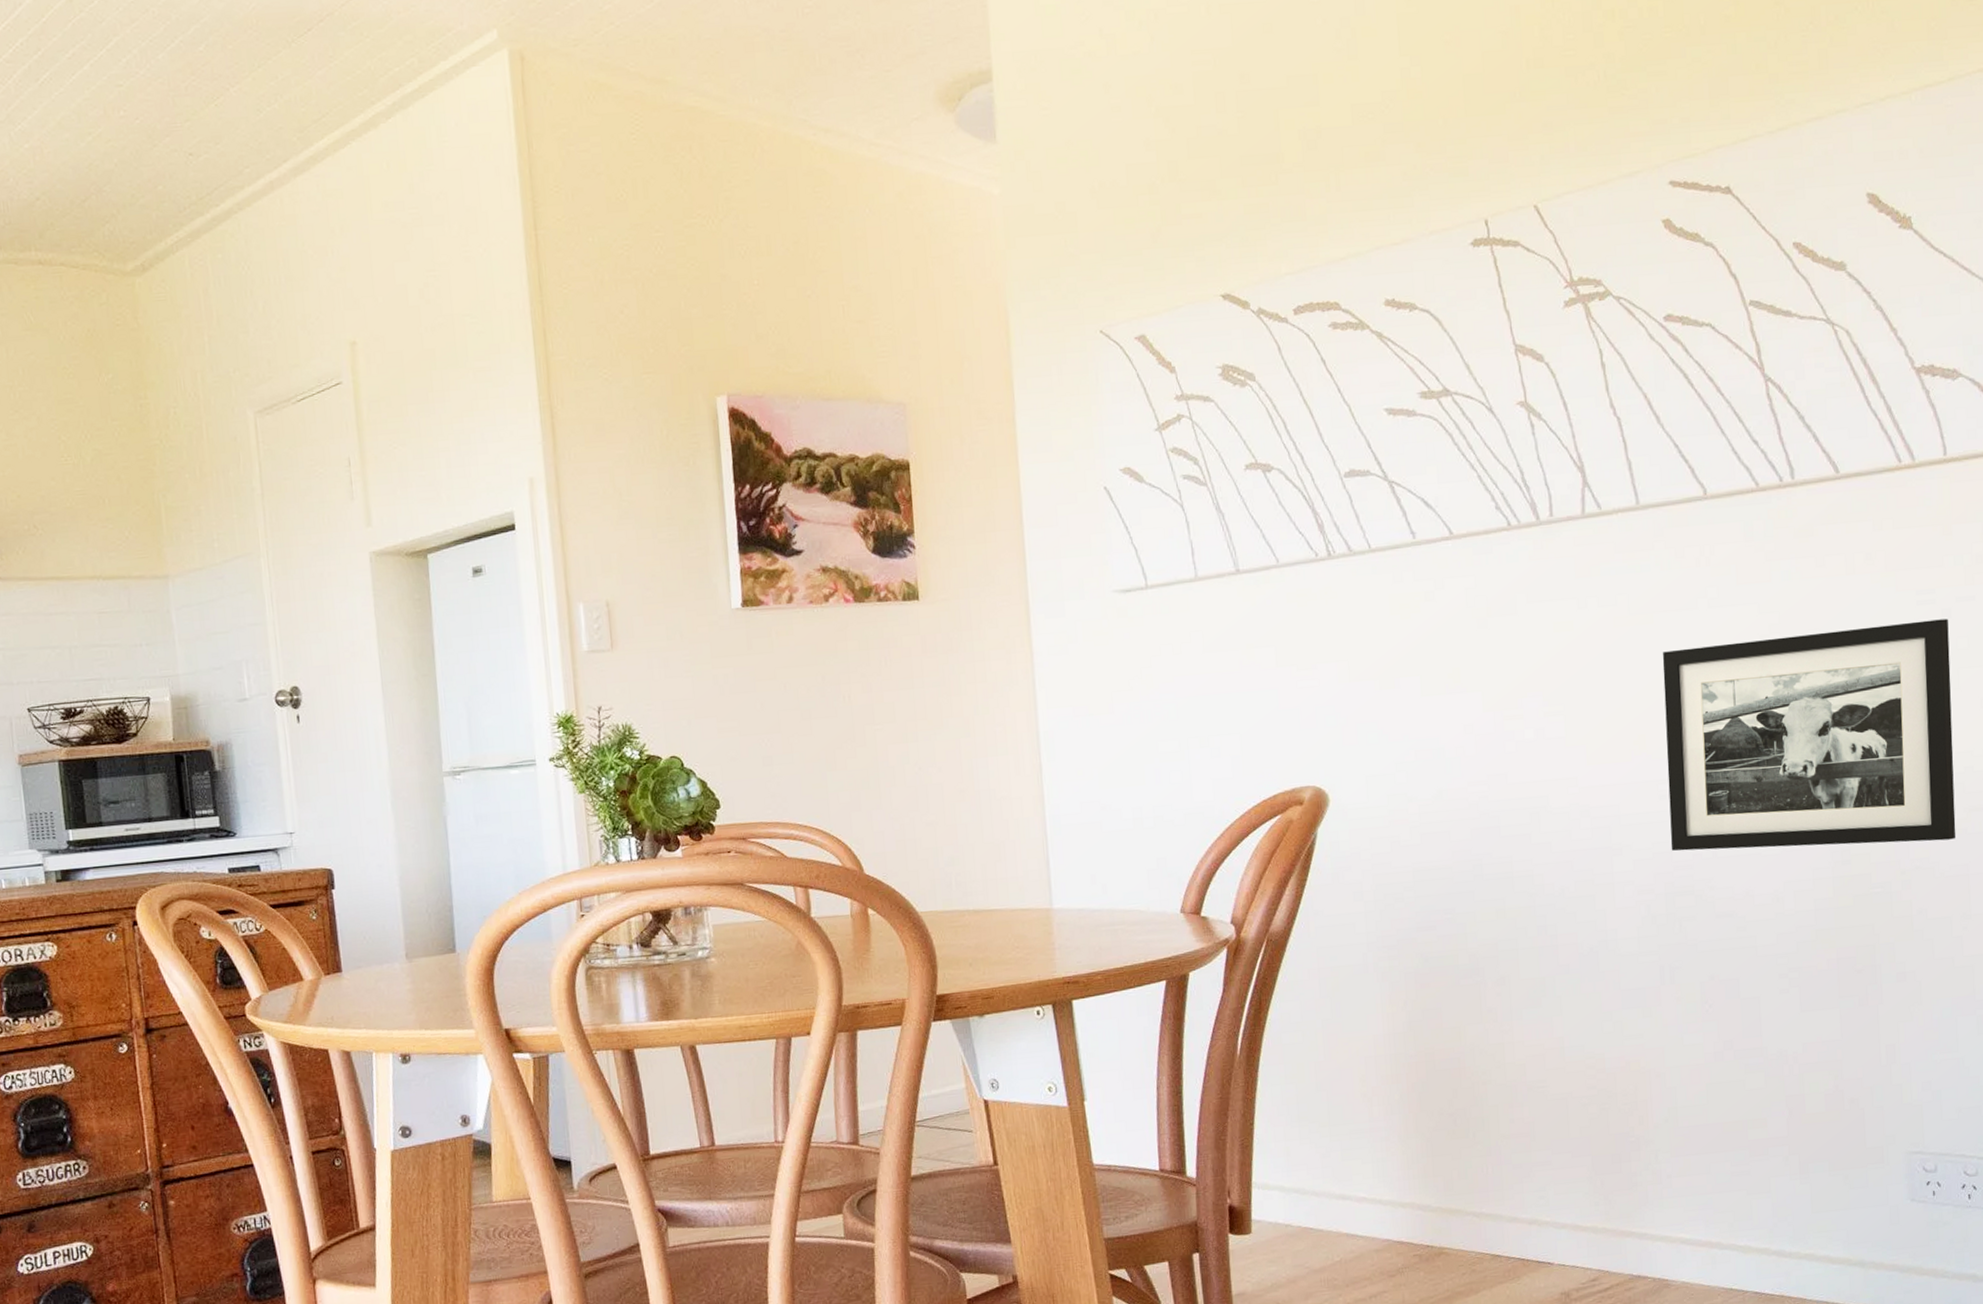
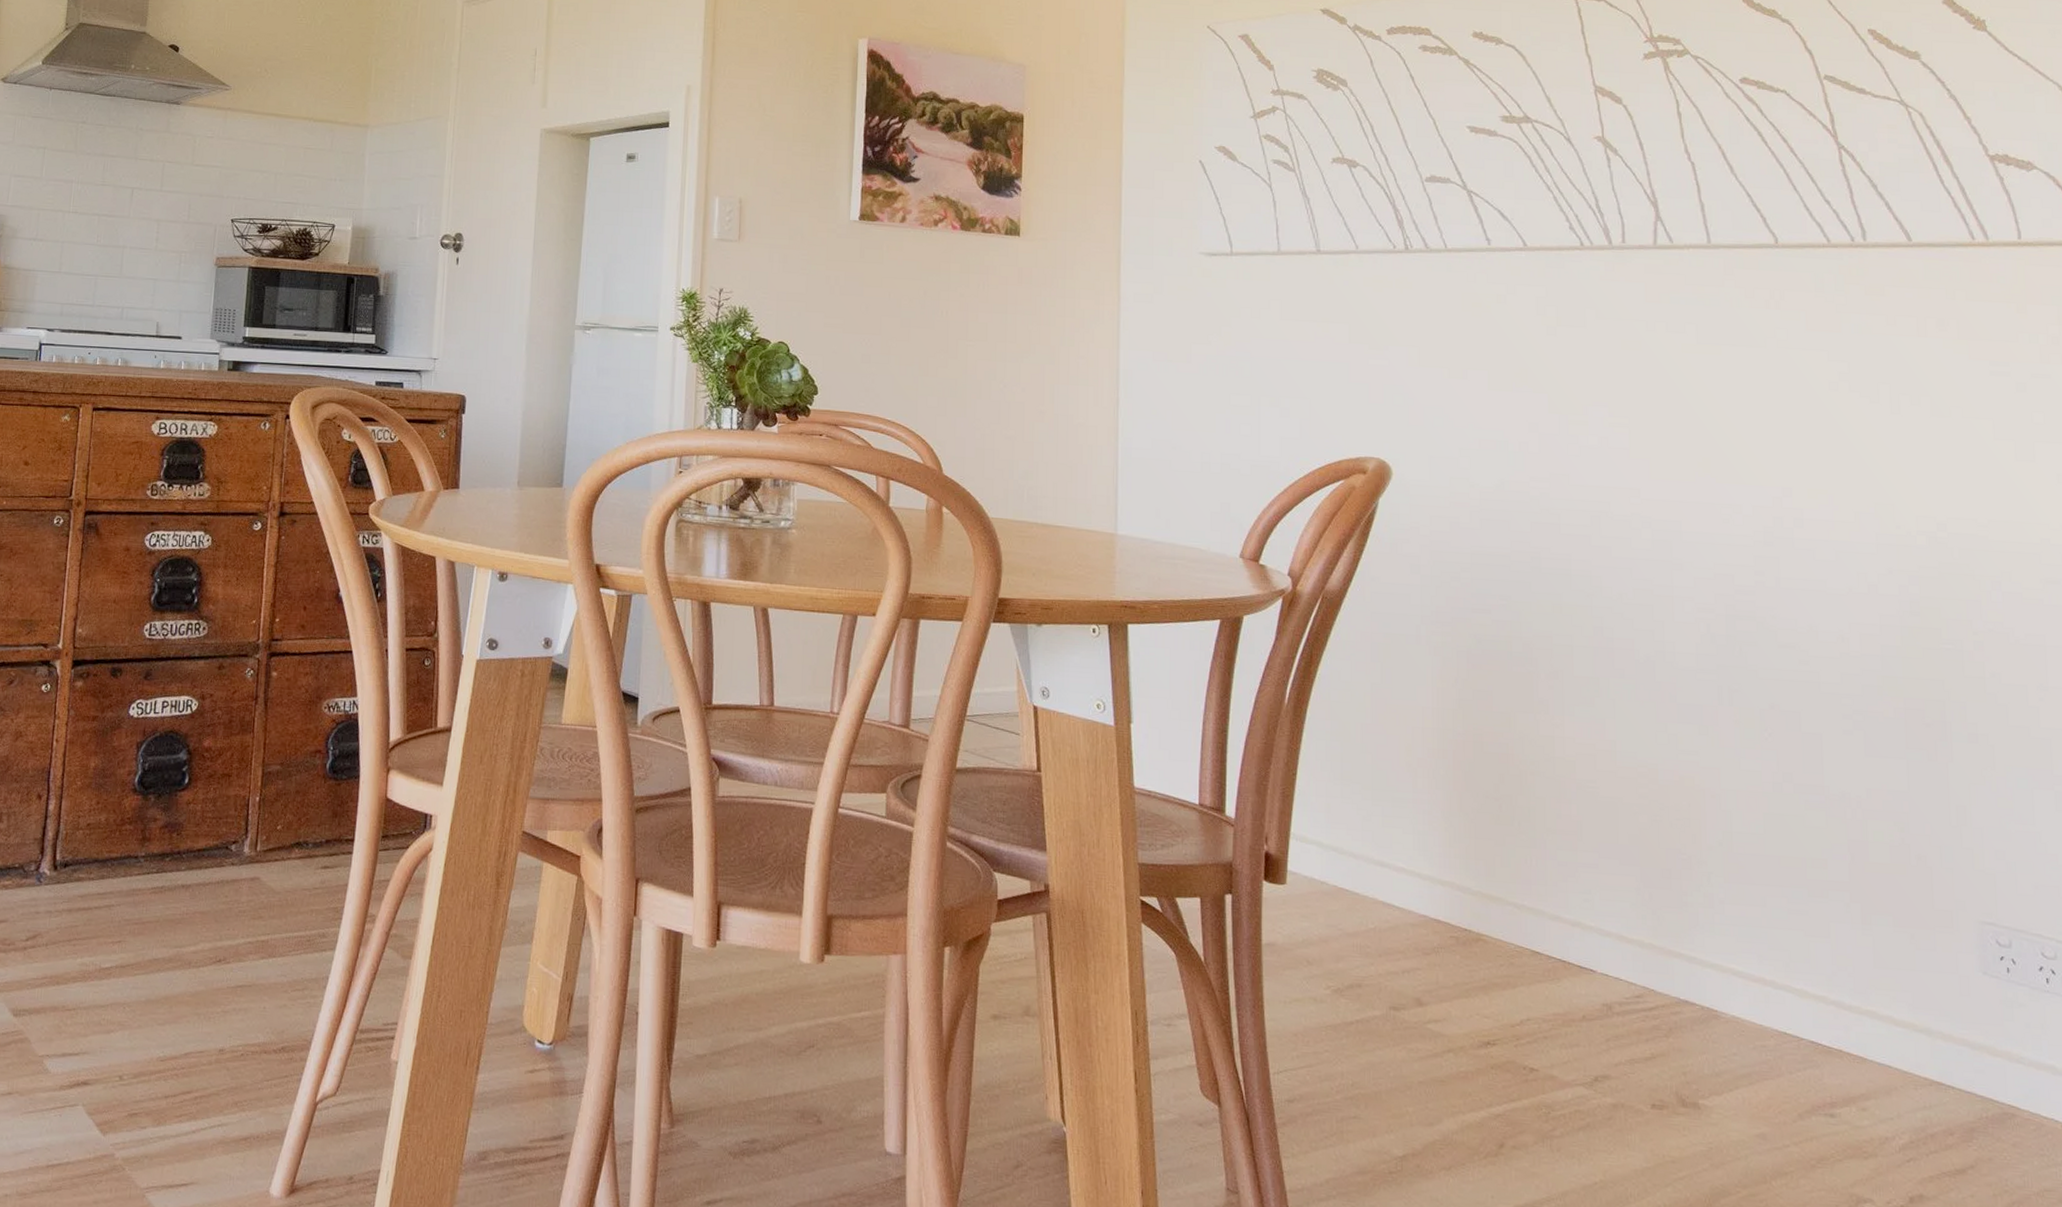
picture frame: present [1662,618,1956,851] -> none [1729,382,2032,608]

